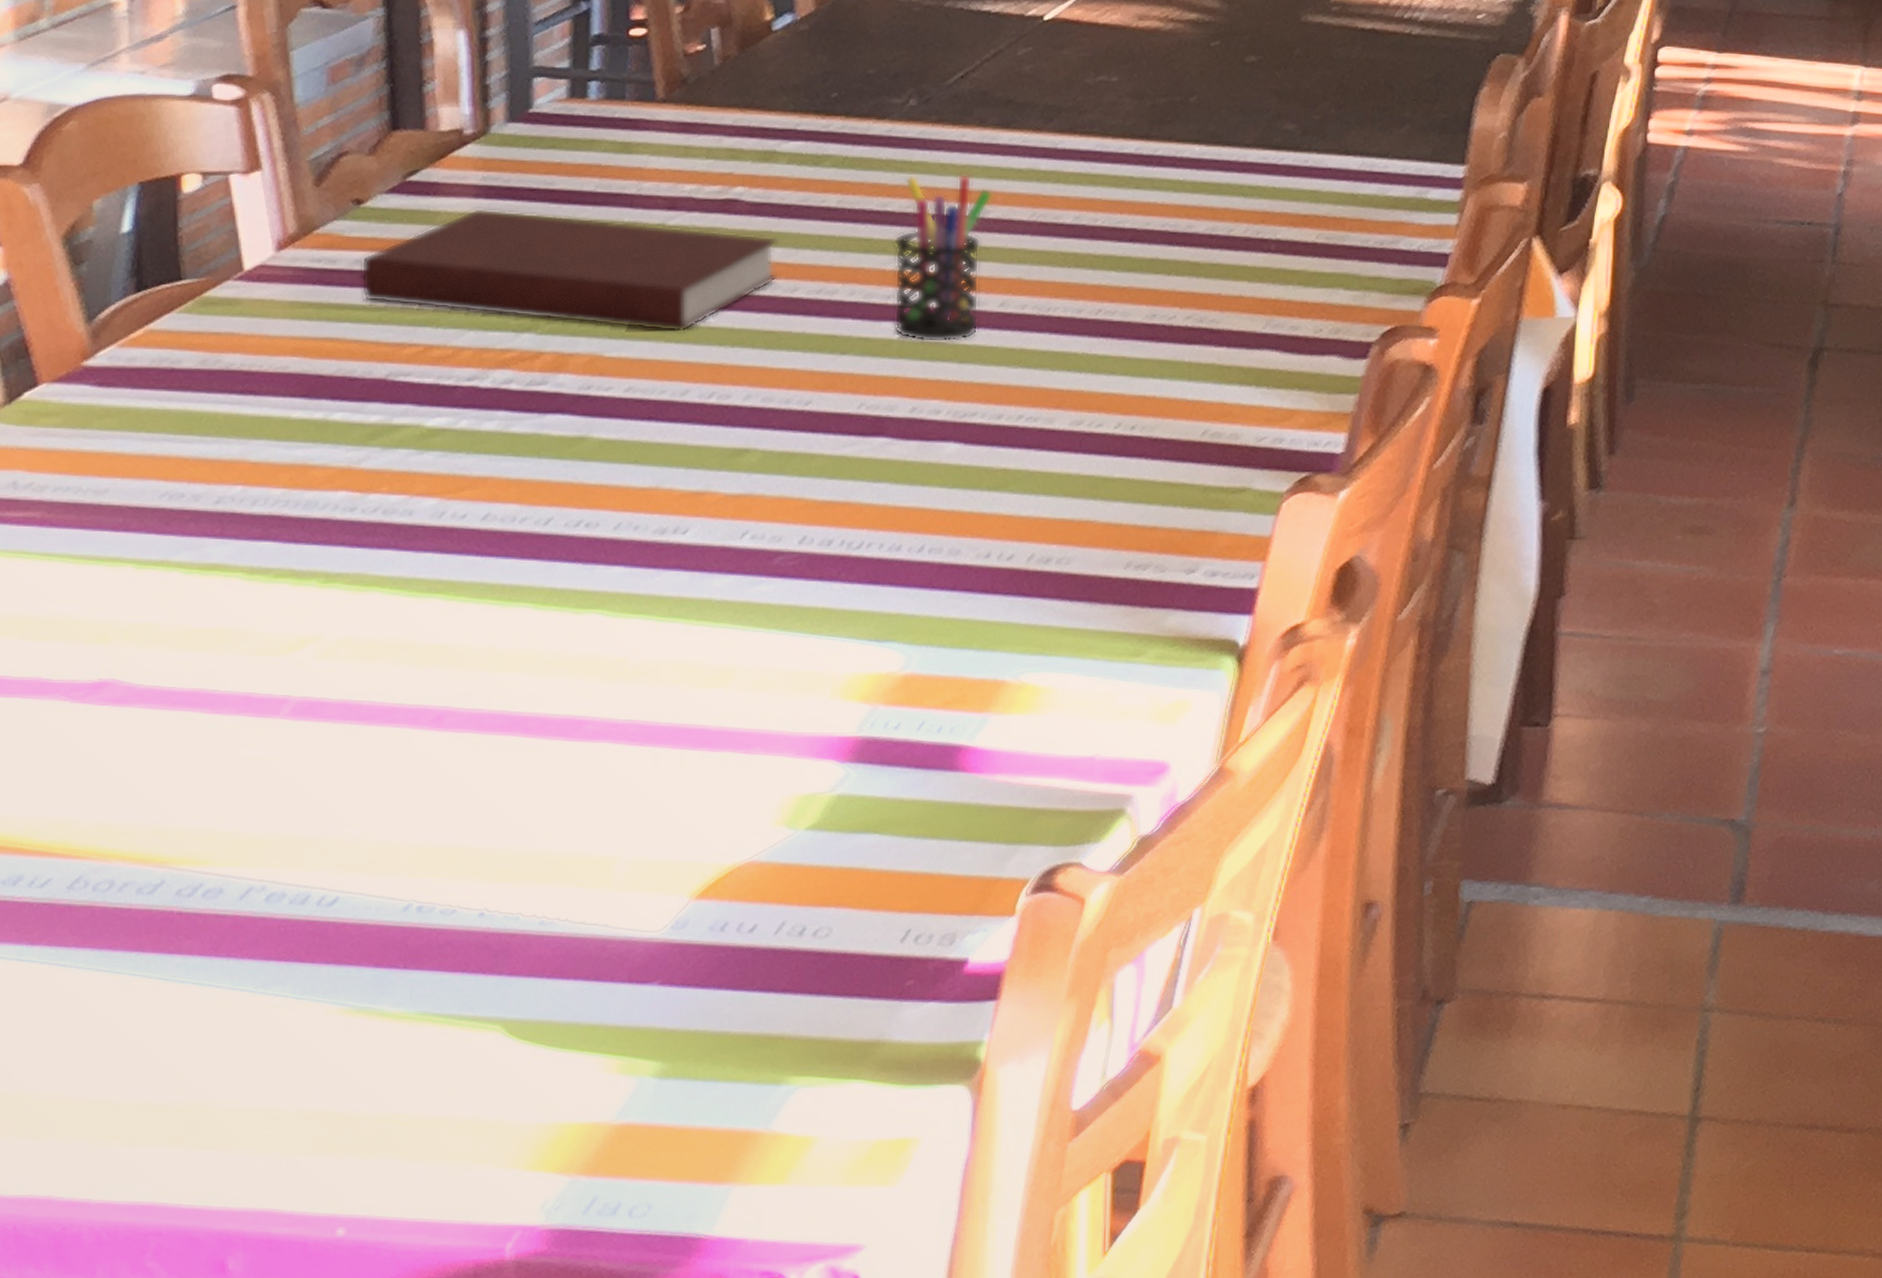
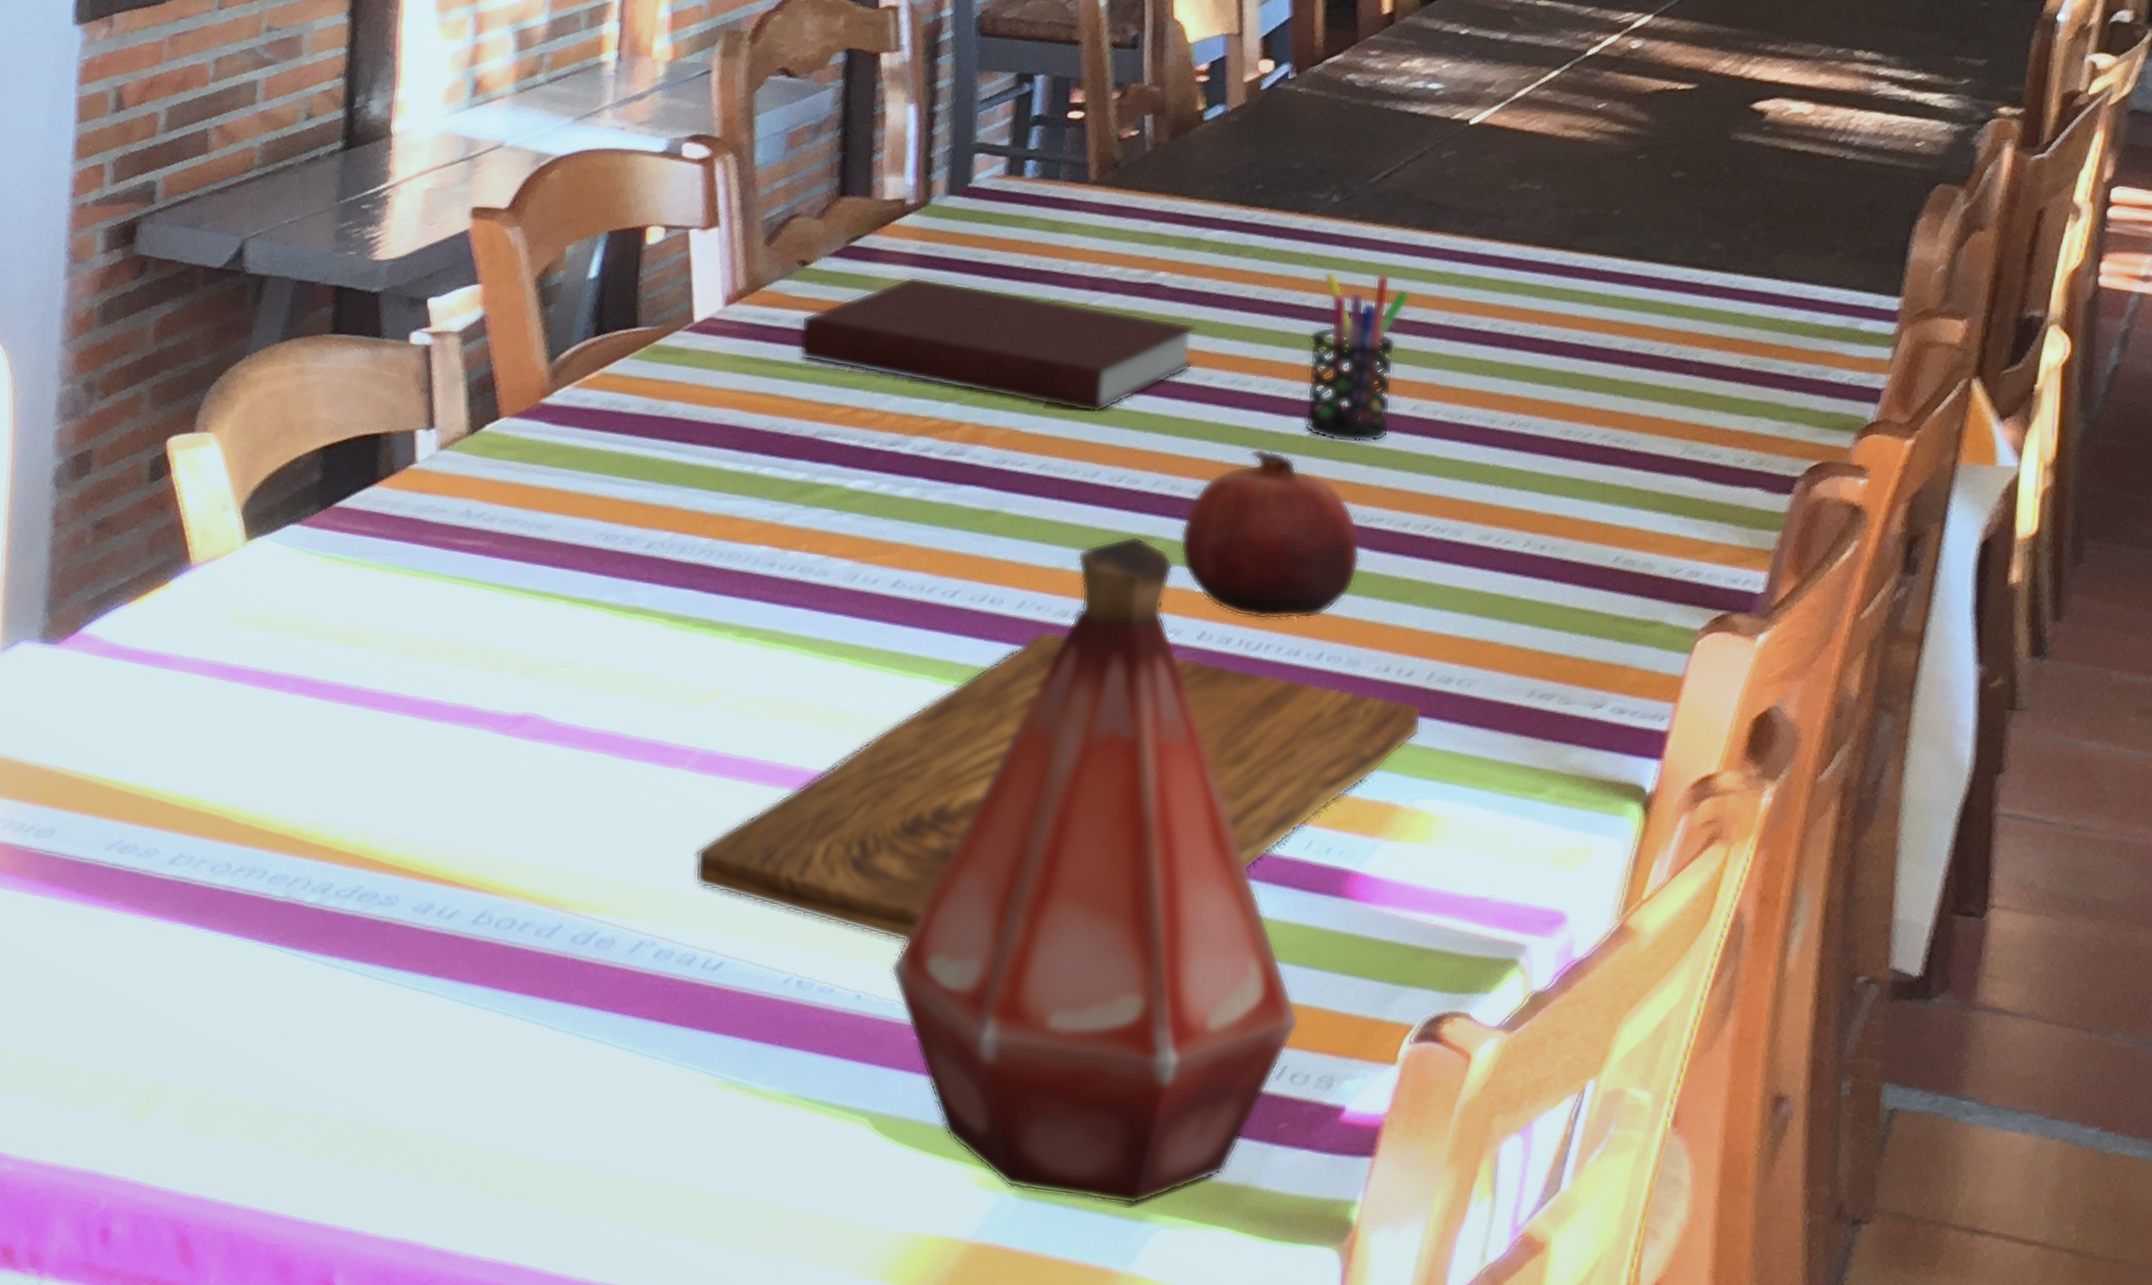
cutting board: none [300,548,1024,858] -> present [695,630,1422,941]
bottle: none [511,450,920,1071] -> present [890,536,1299,1205]
fruit: none [776,355,957,520] -> present [1180,448,1361,620]

